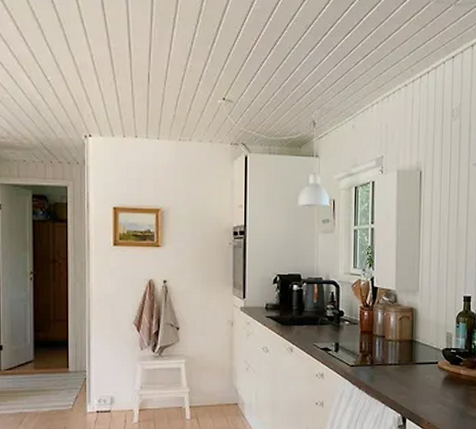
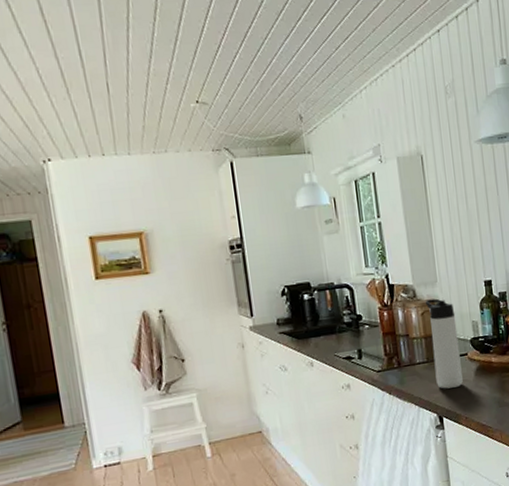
thermos bottle: none [404,306,432,392] -> present [425,298,463,389]

